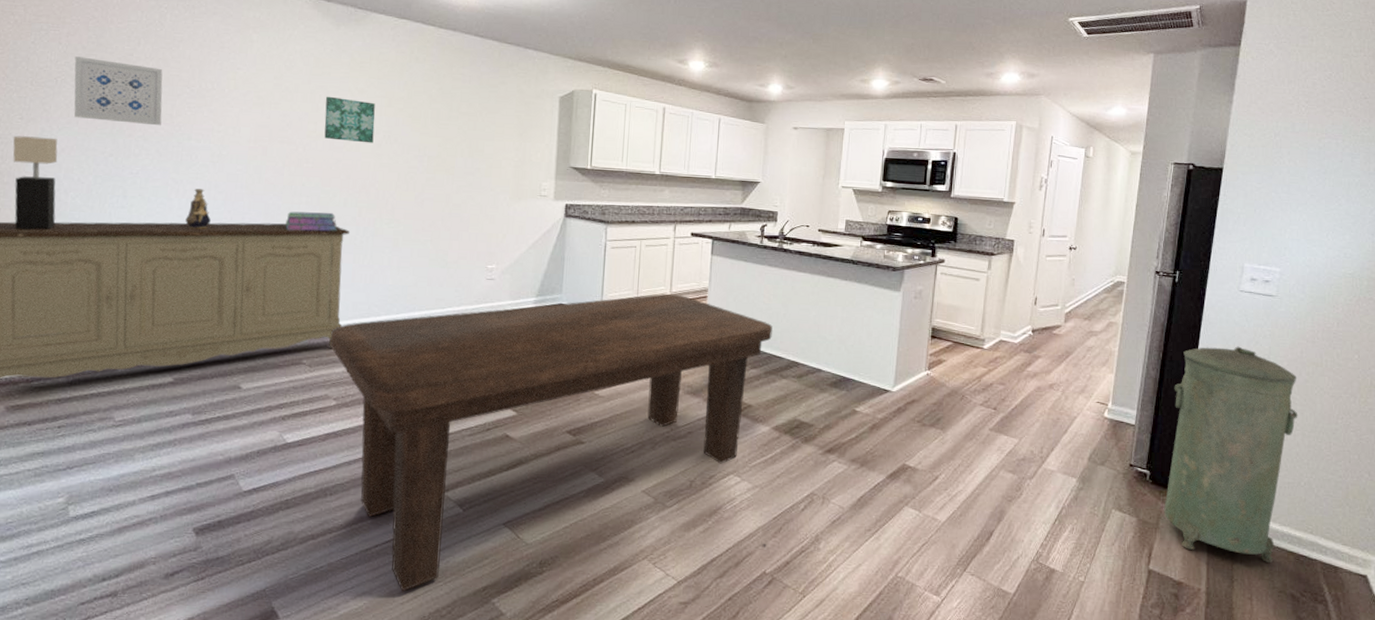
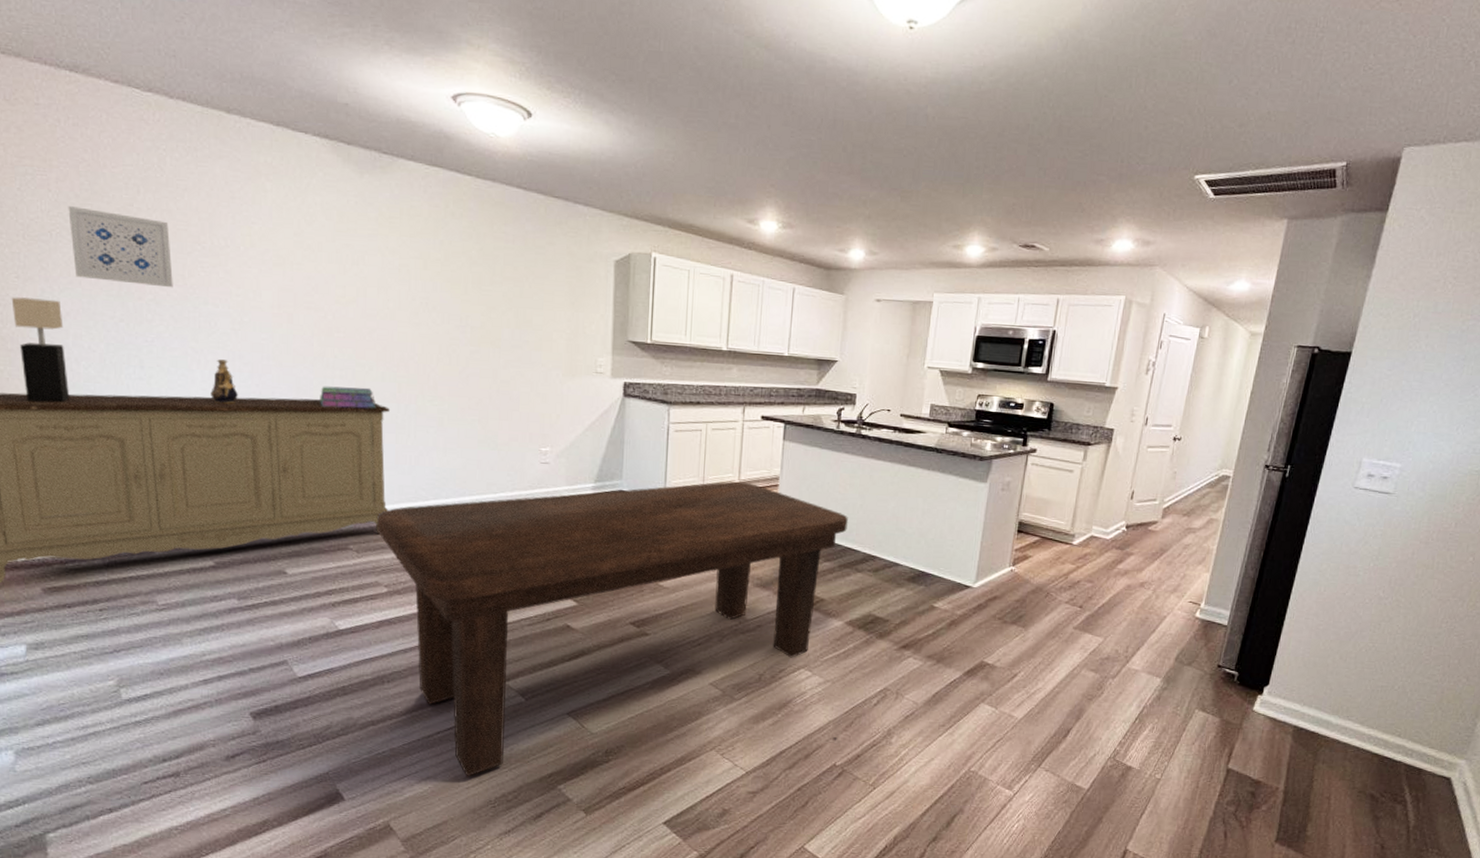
wall art: present [324,96,375,143] -> none [353,256,410,311]
trash can: present [1164,346,1298,563] -> none [1249,546,1404,764]

